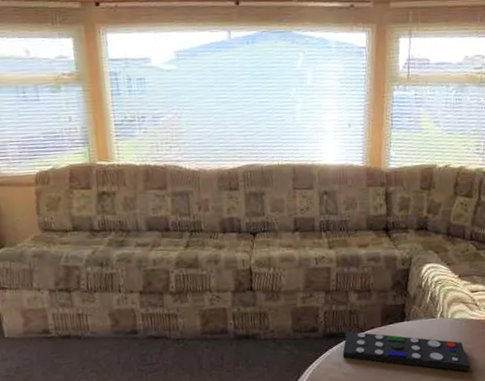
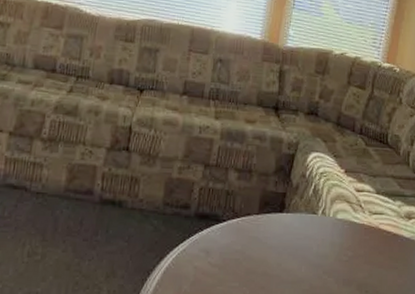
remote control: present [342,330,469,371] -> none [212,213,348,283]

